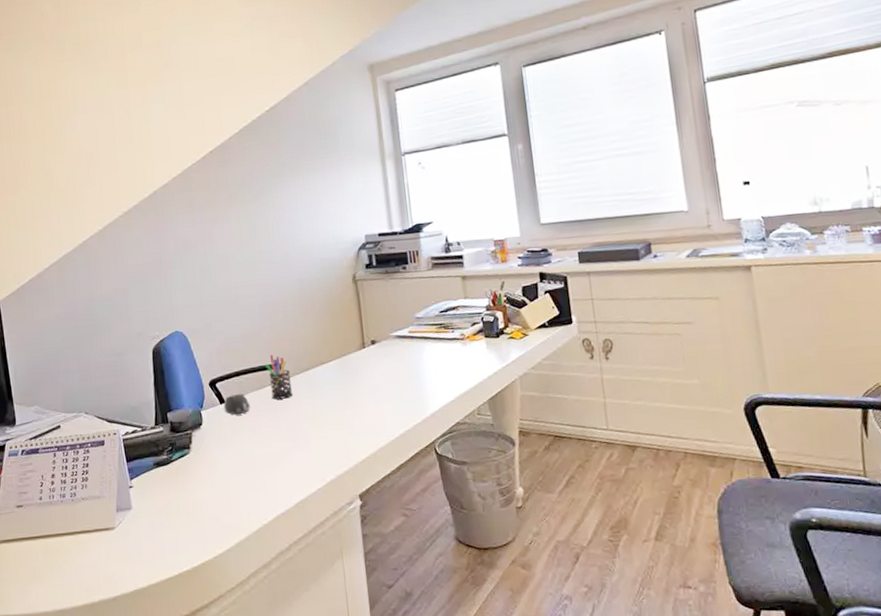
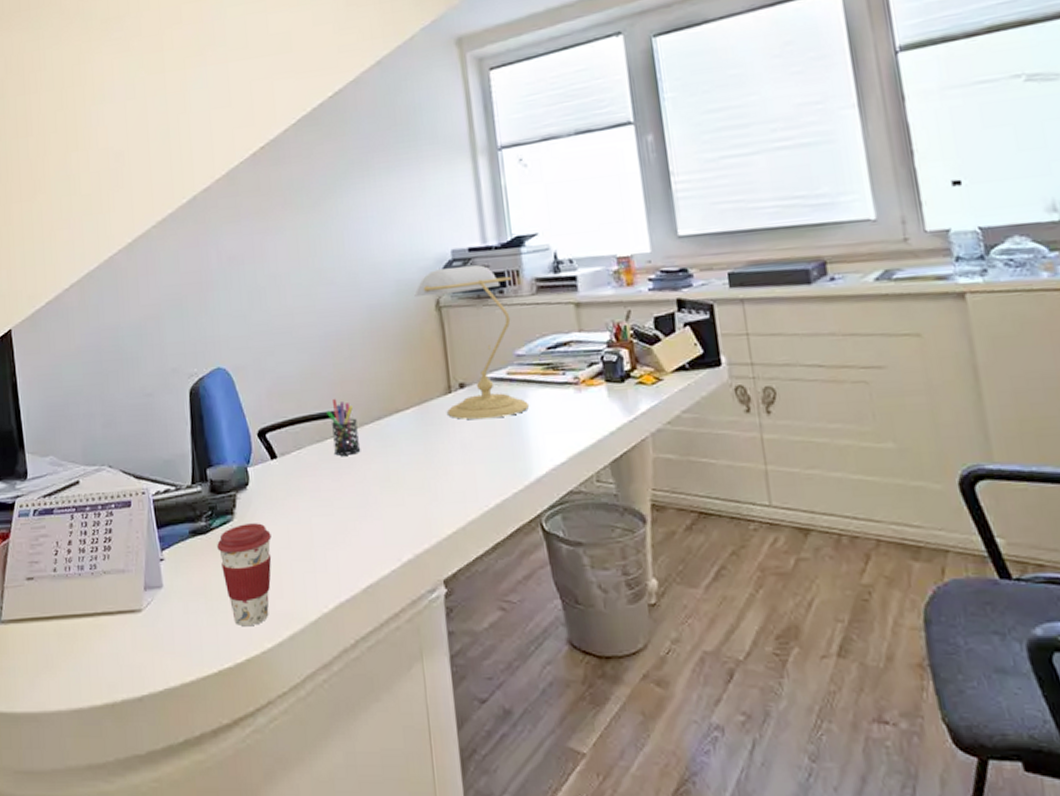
coffee cup: none [176,455,222,538] -> present [217,523,272,627]
mouse: present [223,394,250,415] -> none [275,447,307,474]
desk lamp: none [335,247,427,369] -> present [414,265,530,419]

